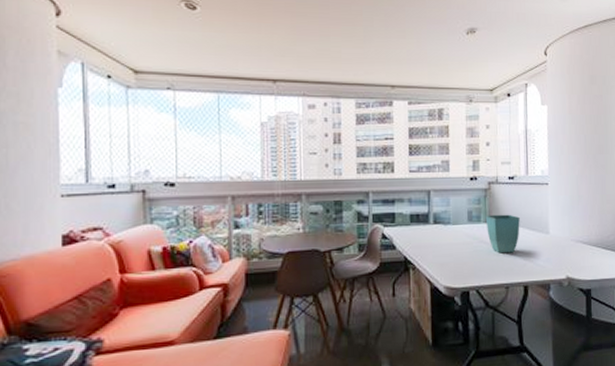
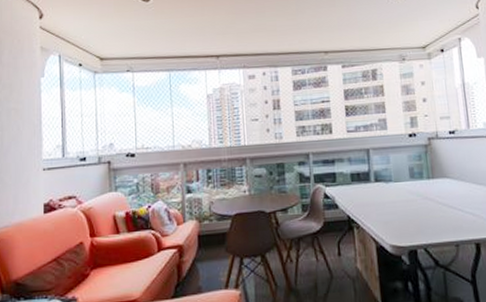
flower pot: present [485,214,520,254] -> none [427,169,466,210]

